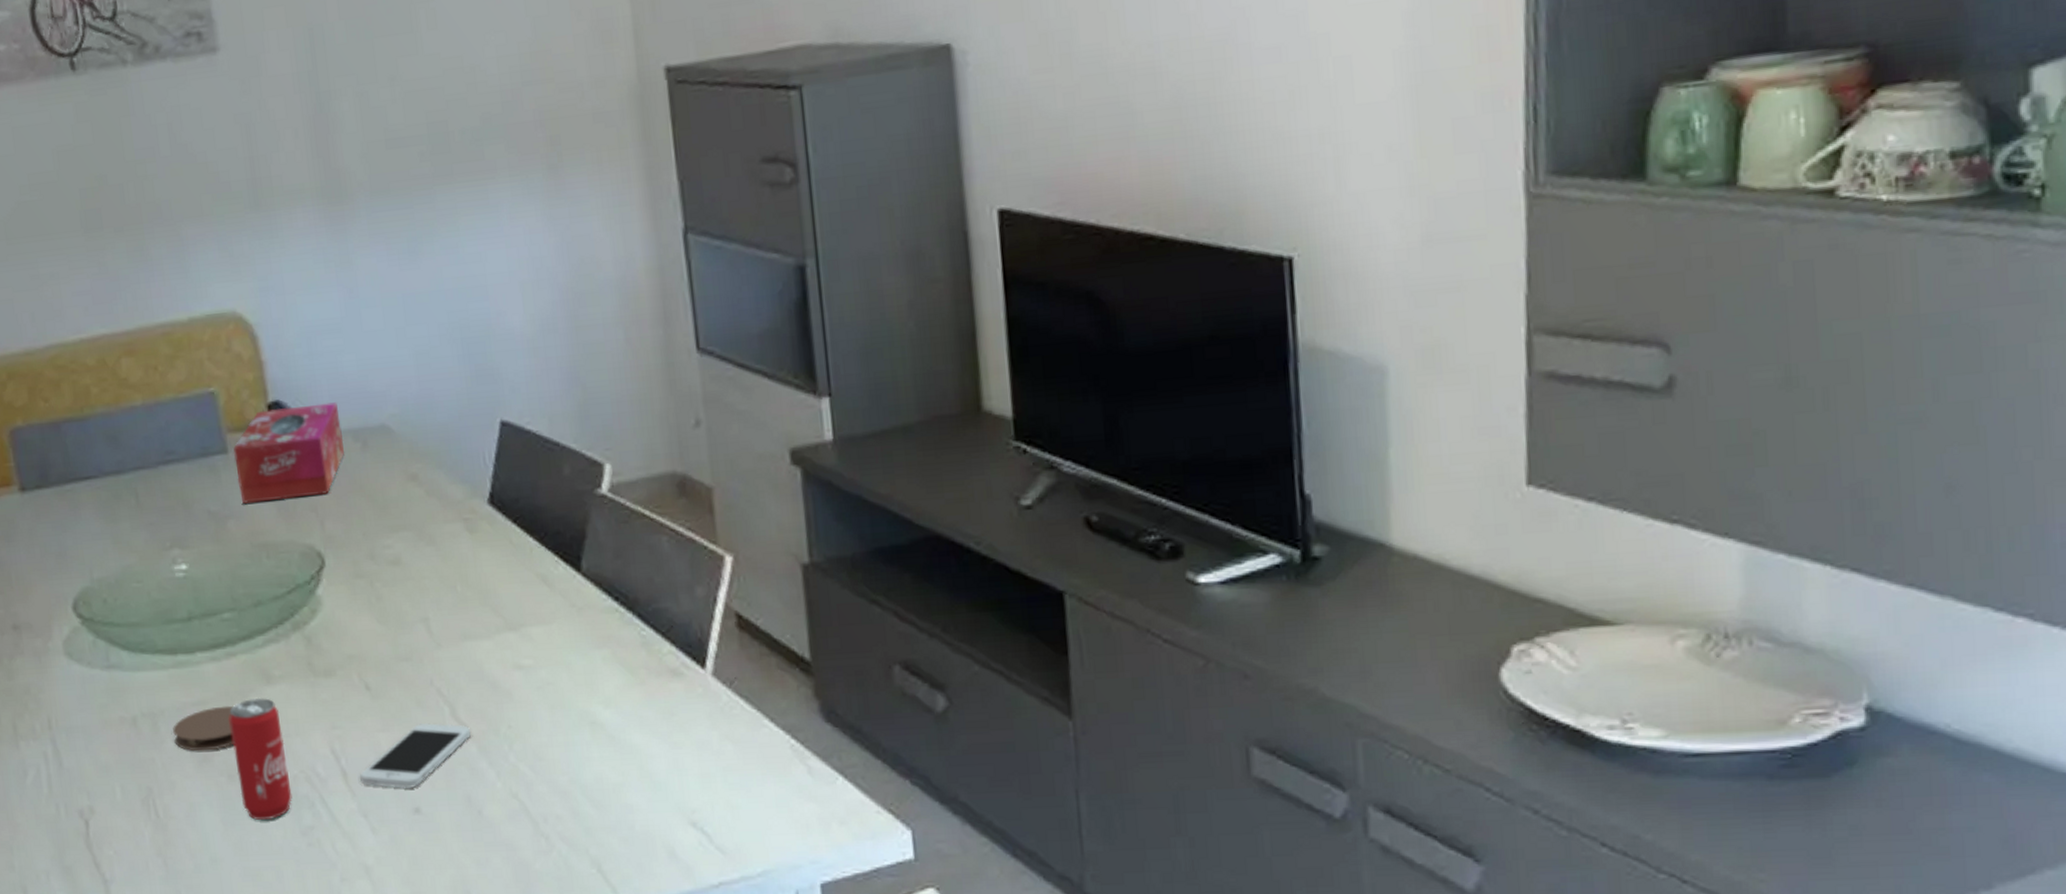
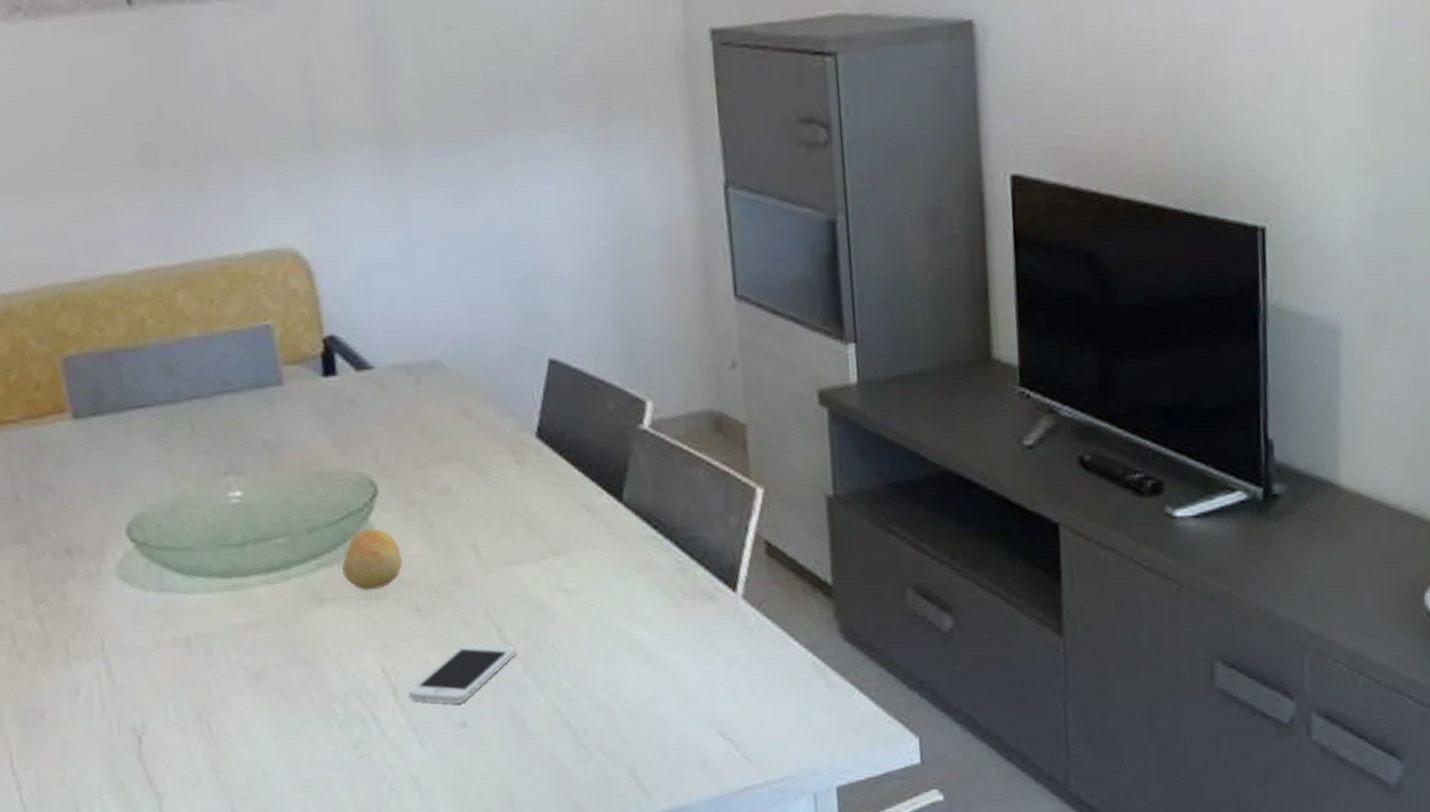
coaster: present [173,705,234,751] -> none [226,626,287,670]
beverage can: present [229,697,292,821] -> none [282,618,344,736]
tissue box: present [233,402,344,504] -> none [288,338,398,434]
fruit: none [289,602,352,667] -> present [342,528,403,590]

